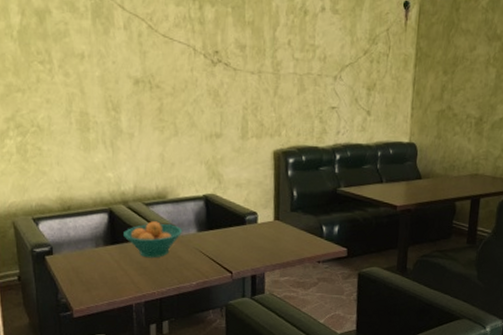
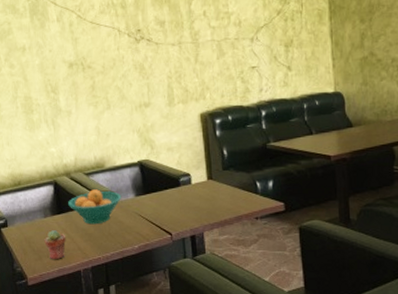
potted succulent: none [94,261,119,292] -> present [44,230,67,259]

